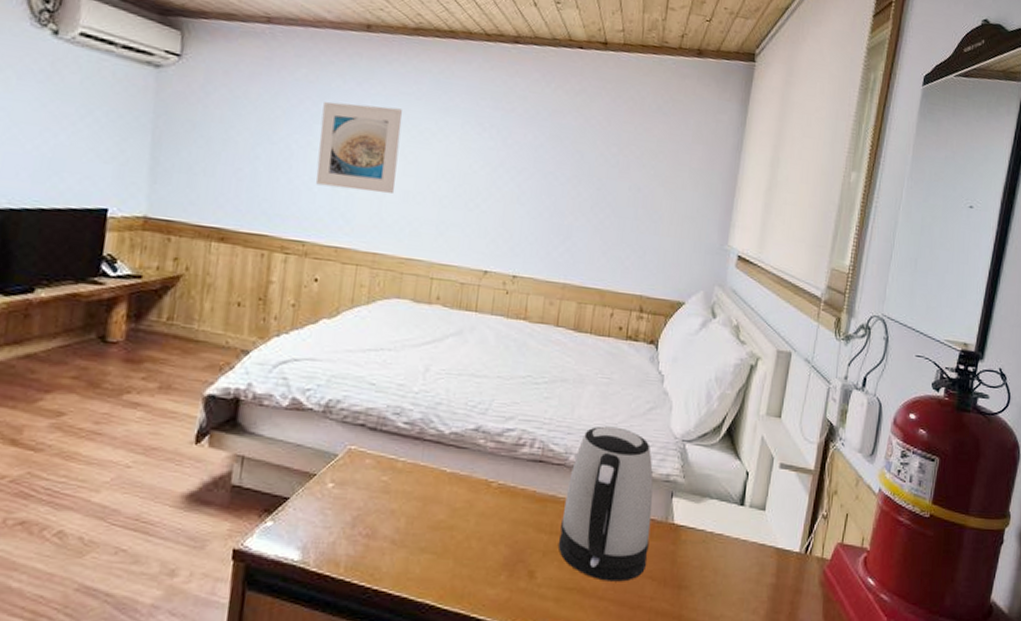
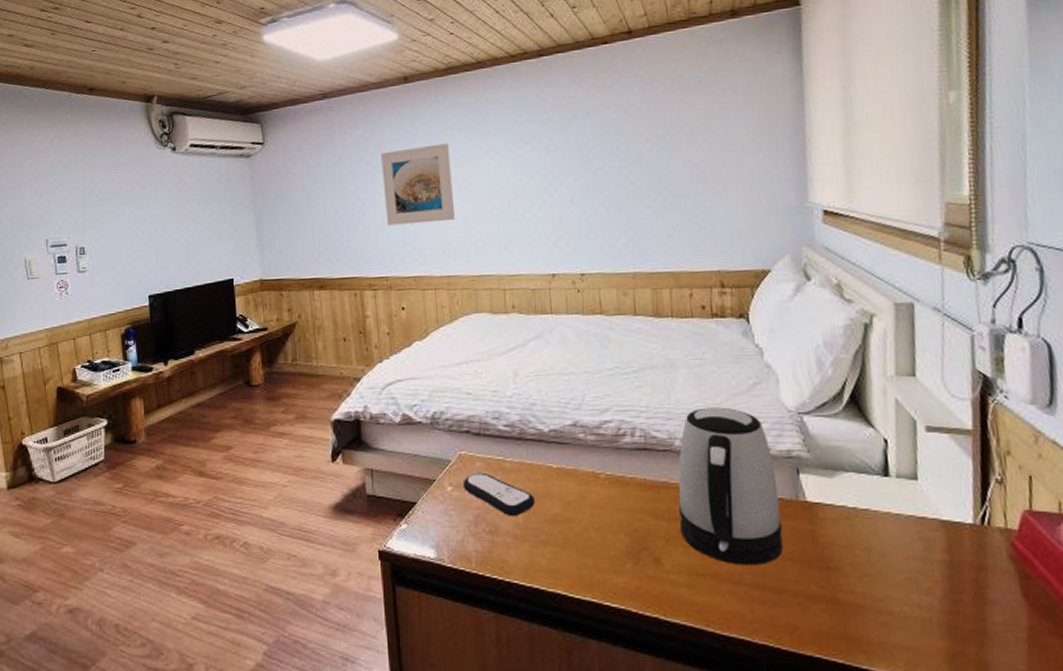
remote control: none [346,470,422,521] -> present [462,472,535,517]

